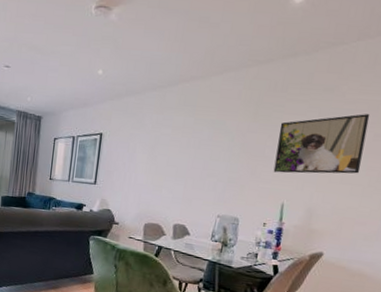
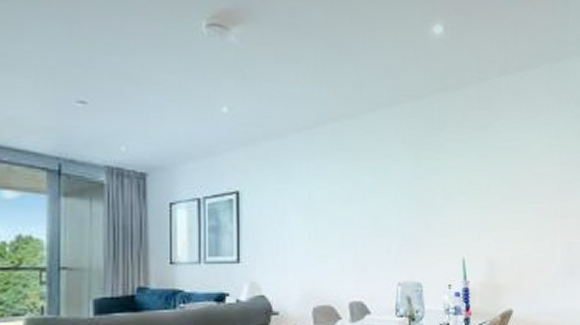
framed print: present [273,114,370,174] -> none [445,152,528,223]

